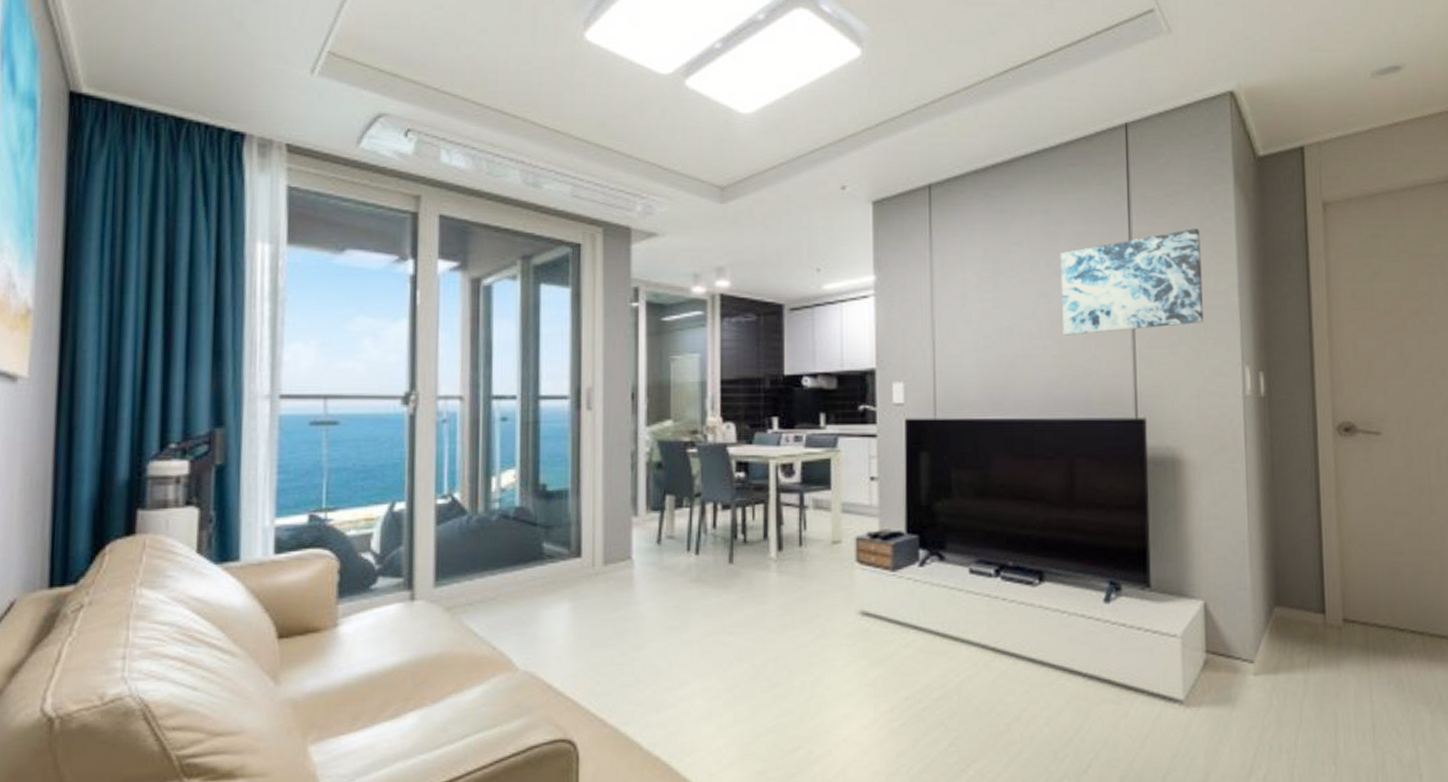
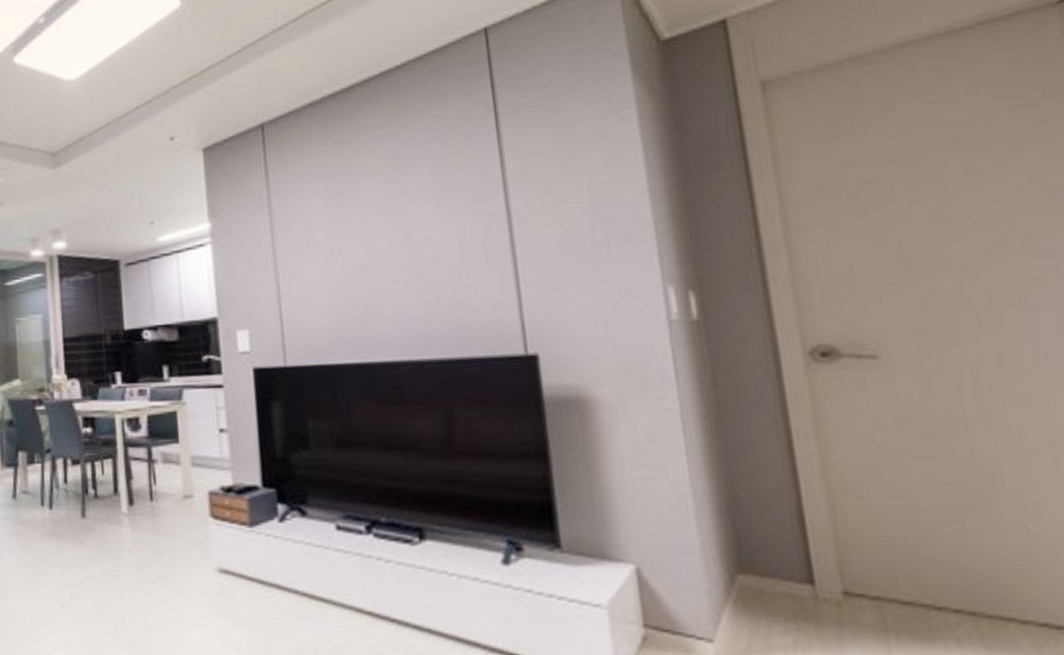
wall art: present [1060,228,1203,336] -> none [416,132,605,268]

